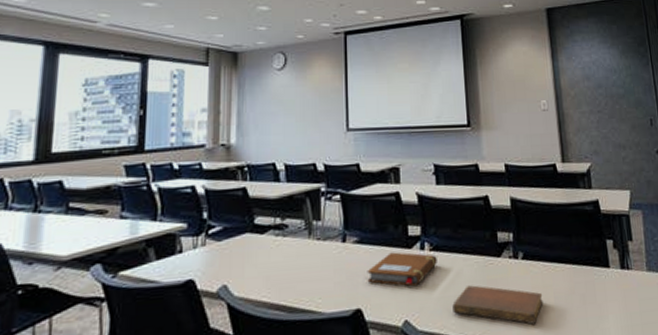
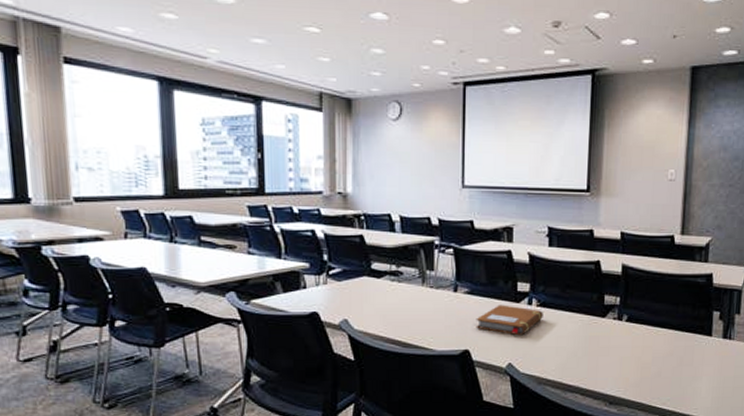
notebook: present [452,285,543,324] -> none [554,340,642,377]

